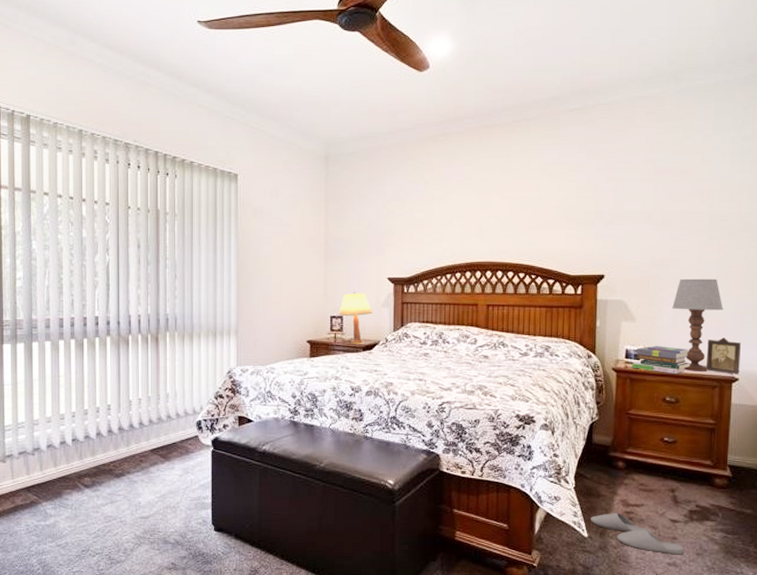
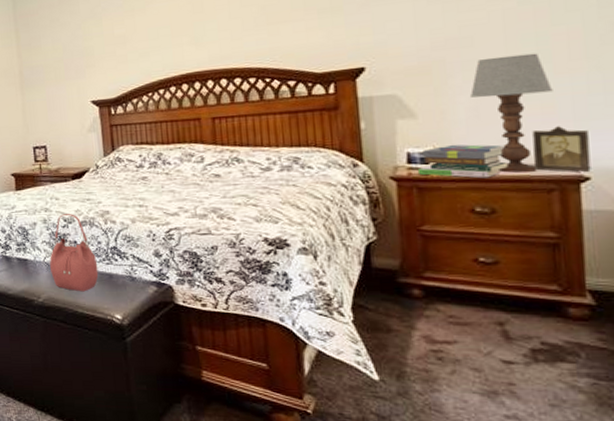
handbag: none [334,383,378,458] -> present [49,214,99,292]
table lamp: present [339,291,373,344] -> none [41,119,79,173]
slippers: present [591,513,684,555] -> none [381,352,529,406]

